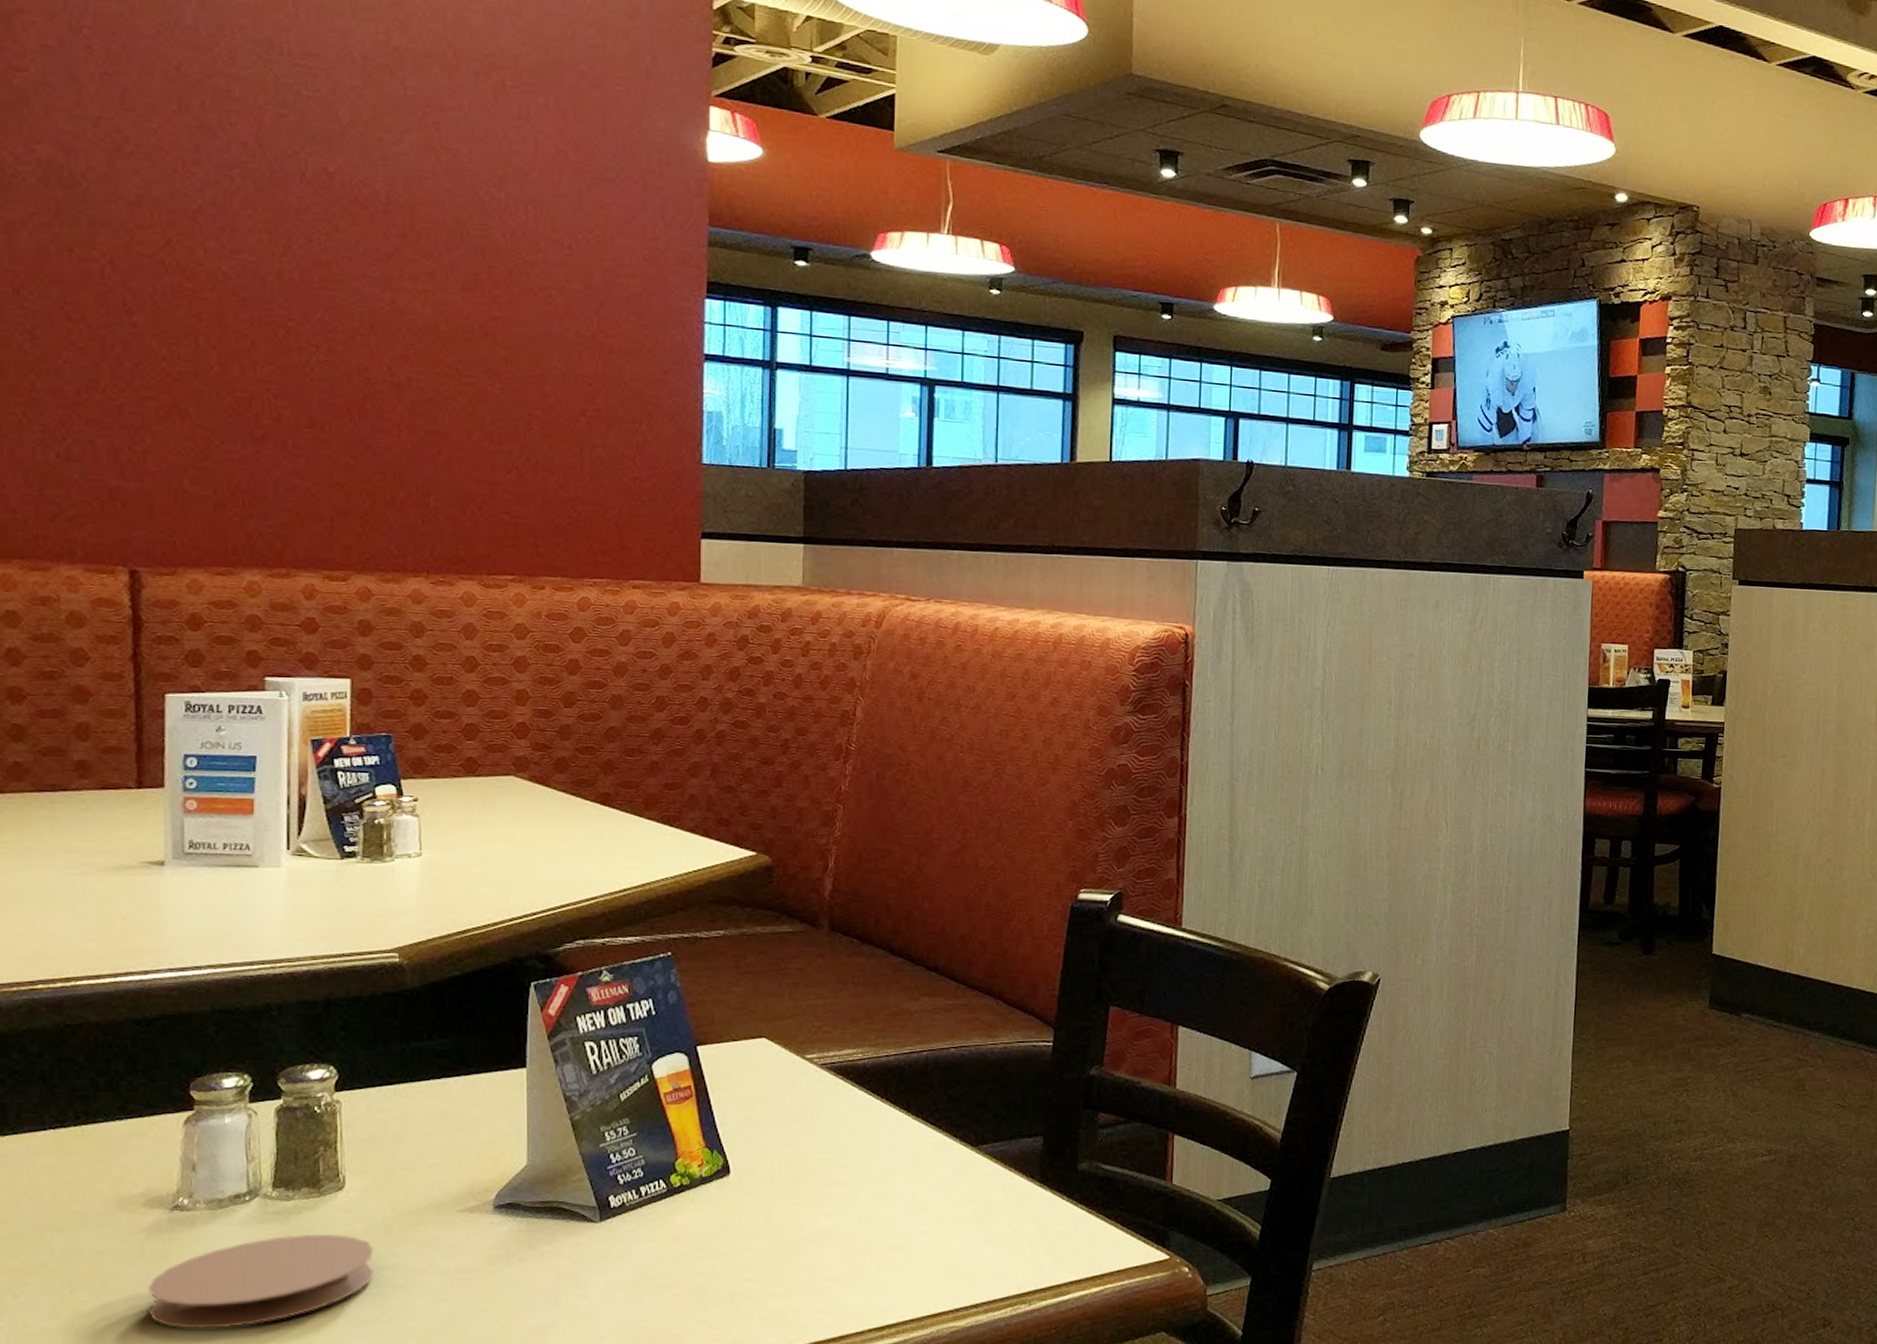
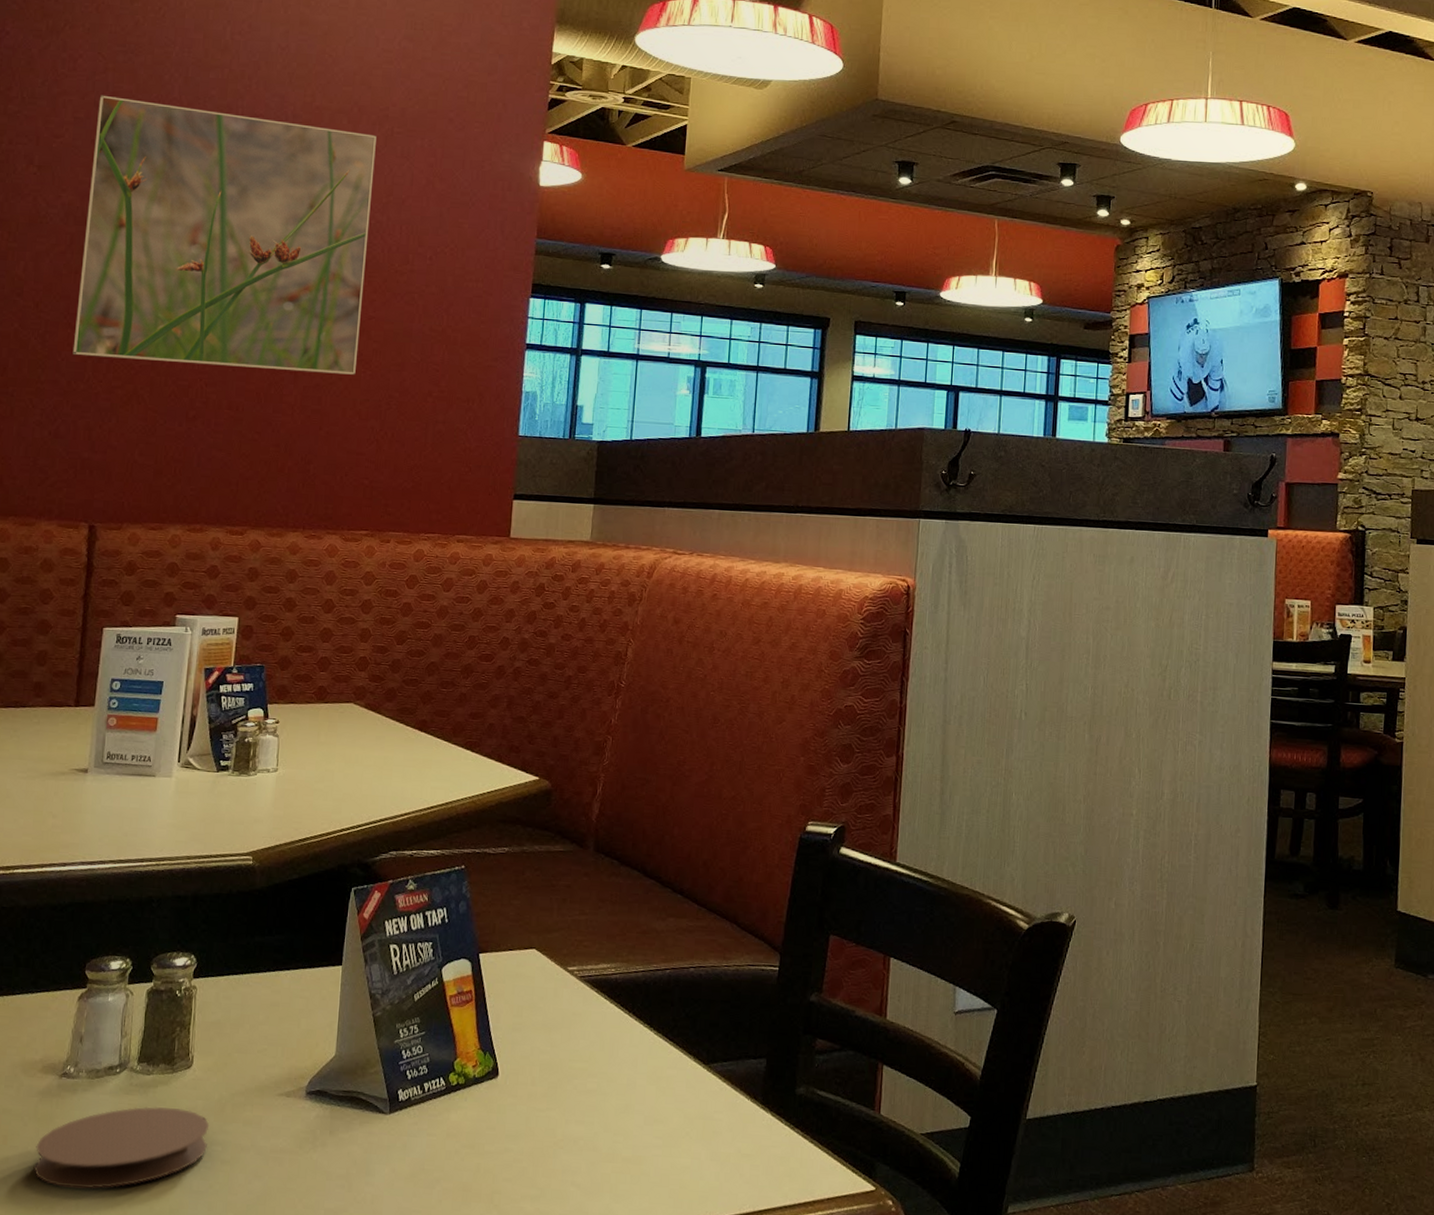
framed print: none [75,16,483,388] -> present [72,95,377,375]

